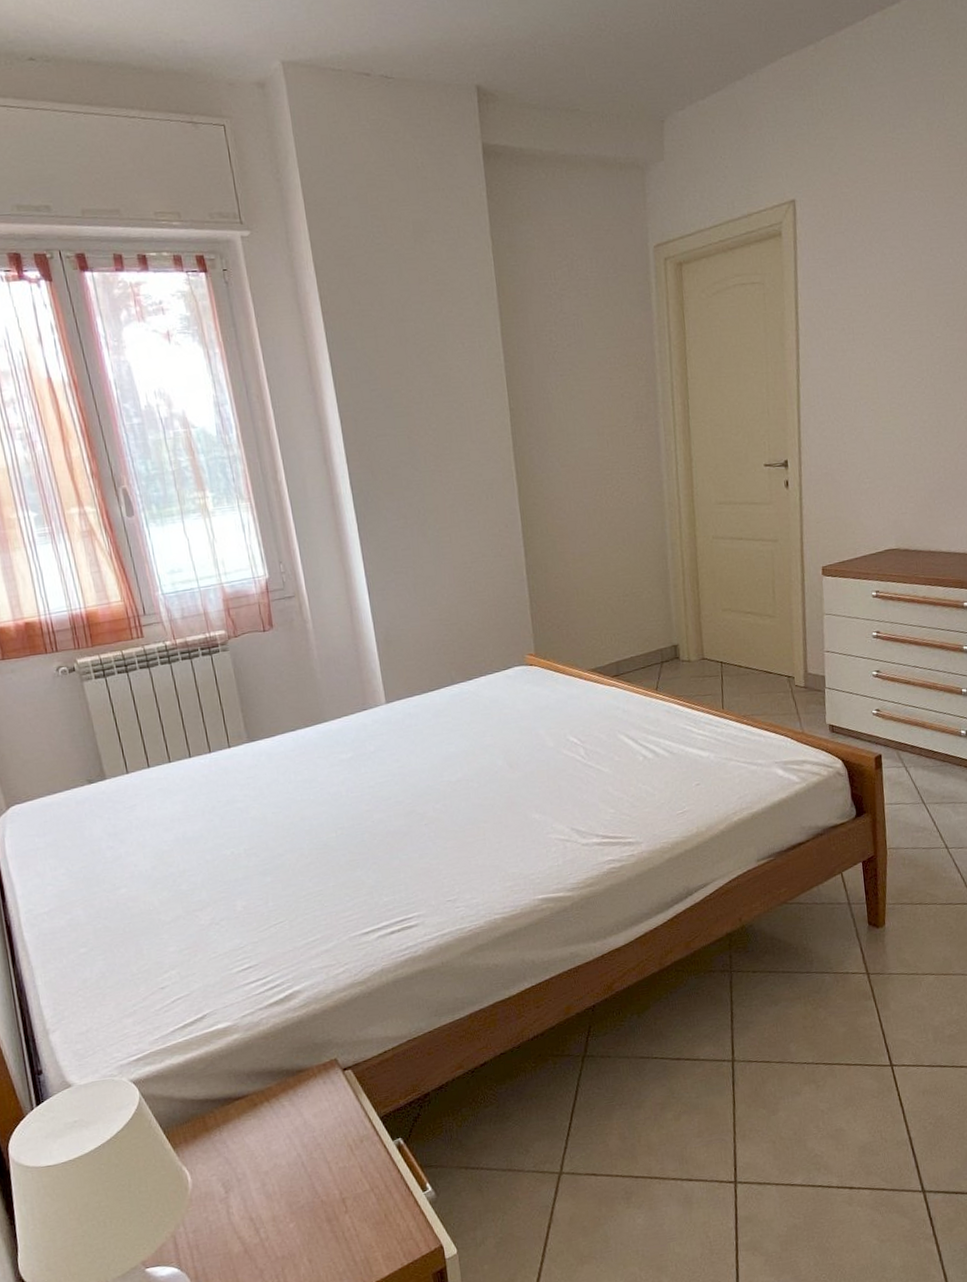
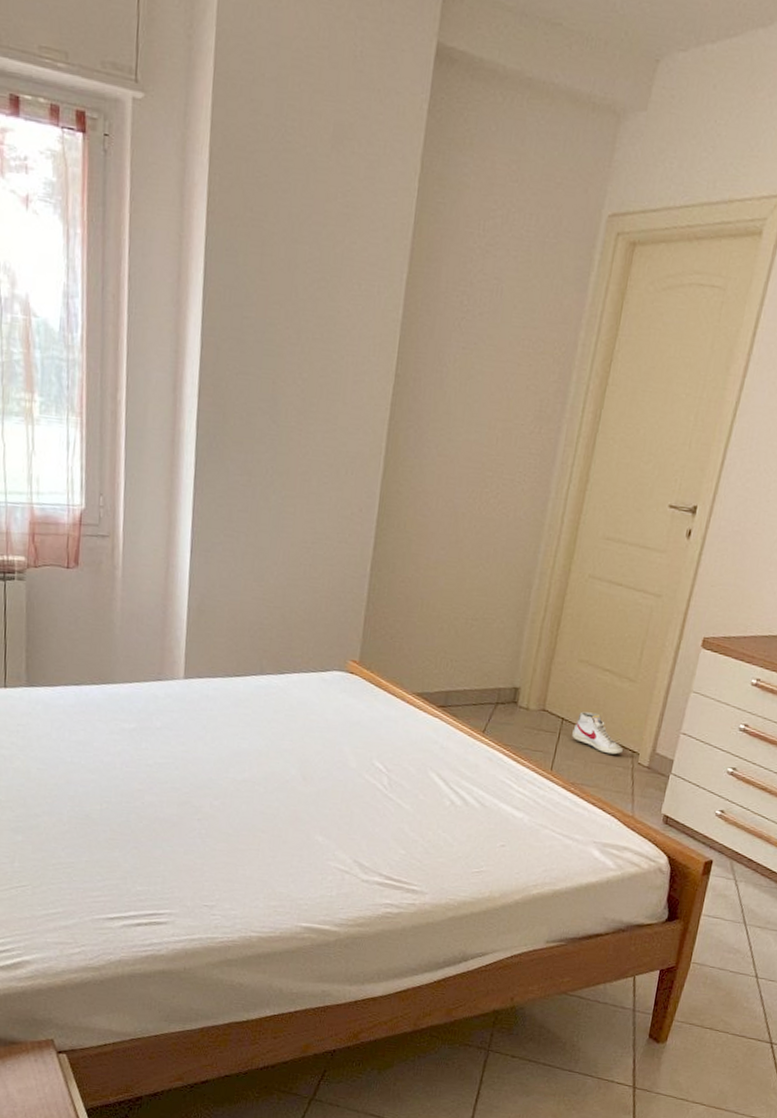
shoe: none [732,651,780,684] -> present [572,711,623,755]

